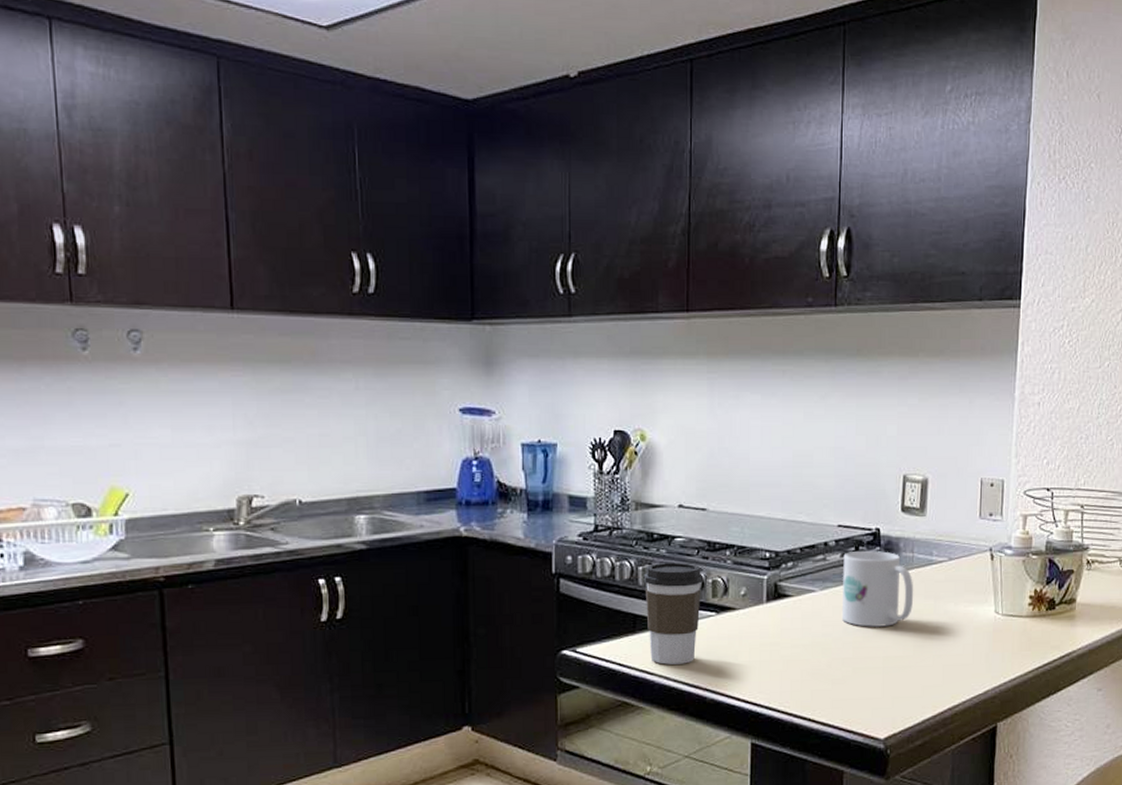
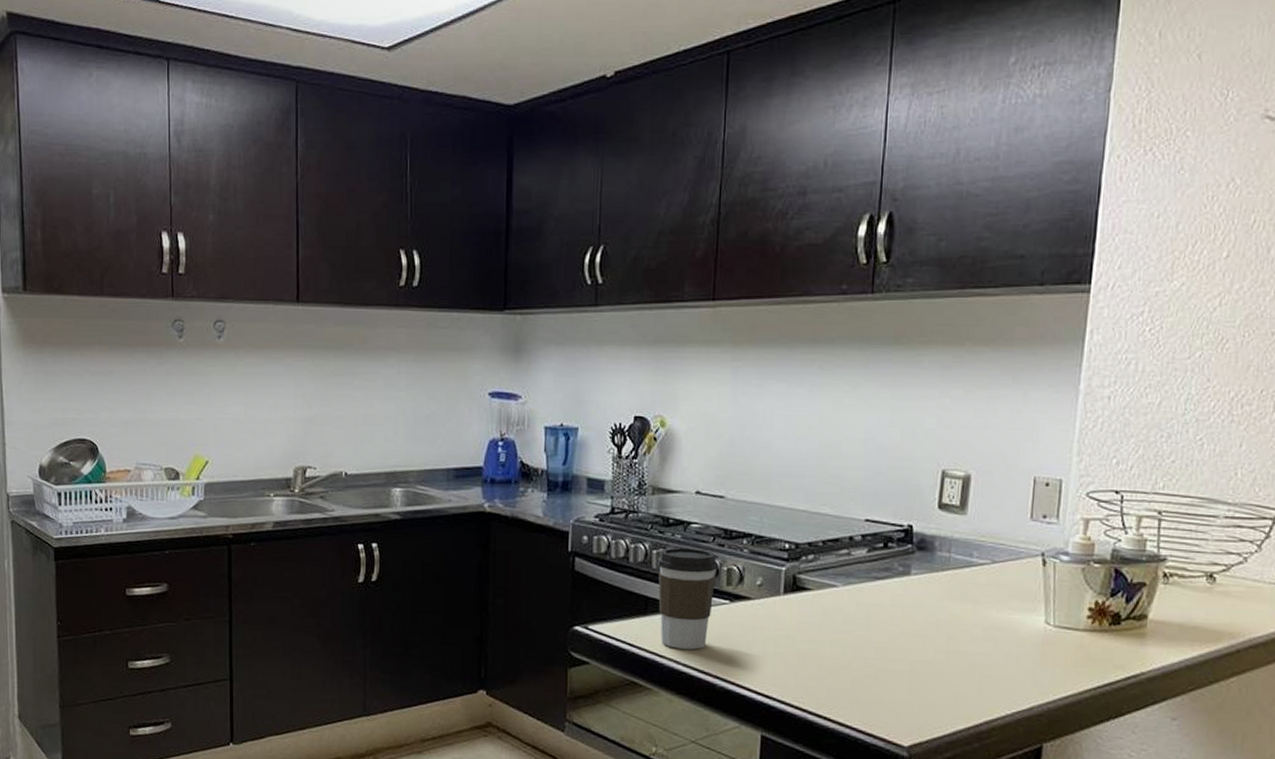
mug: present [841,550,914,627] -> none [865,547,950,629]

